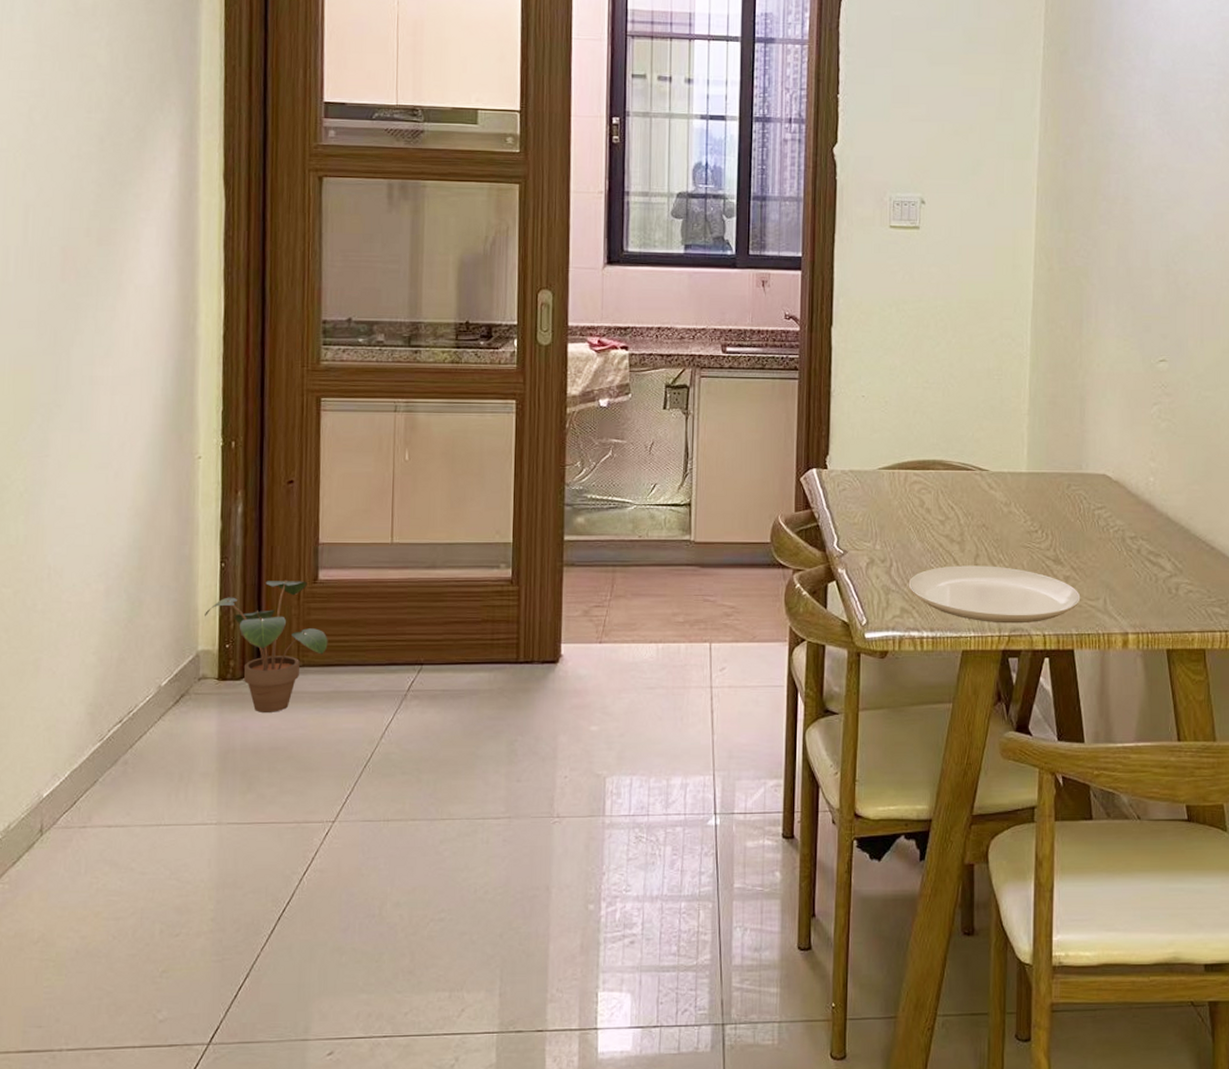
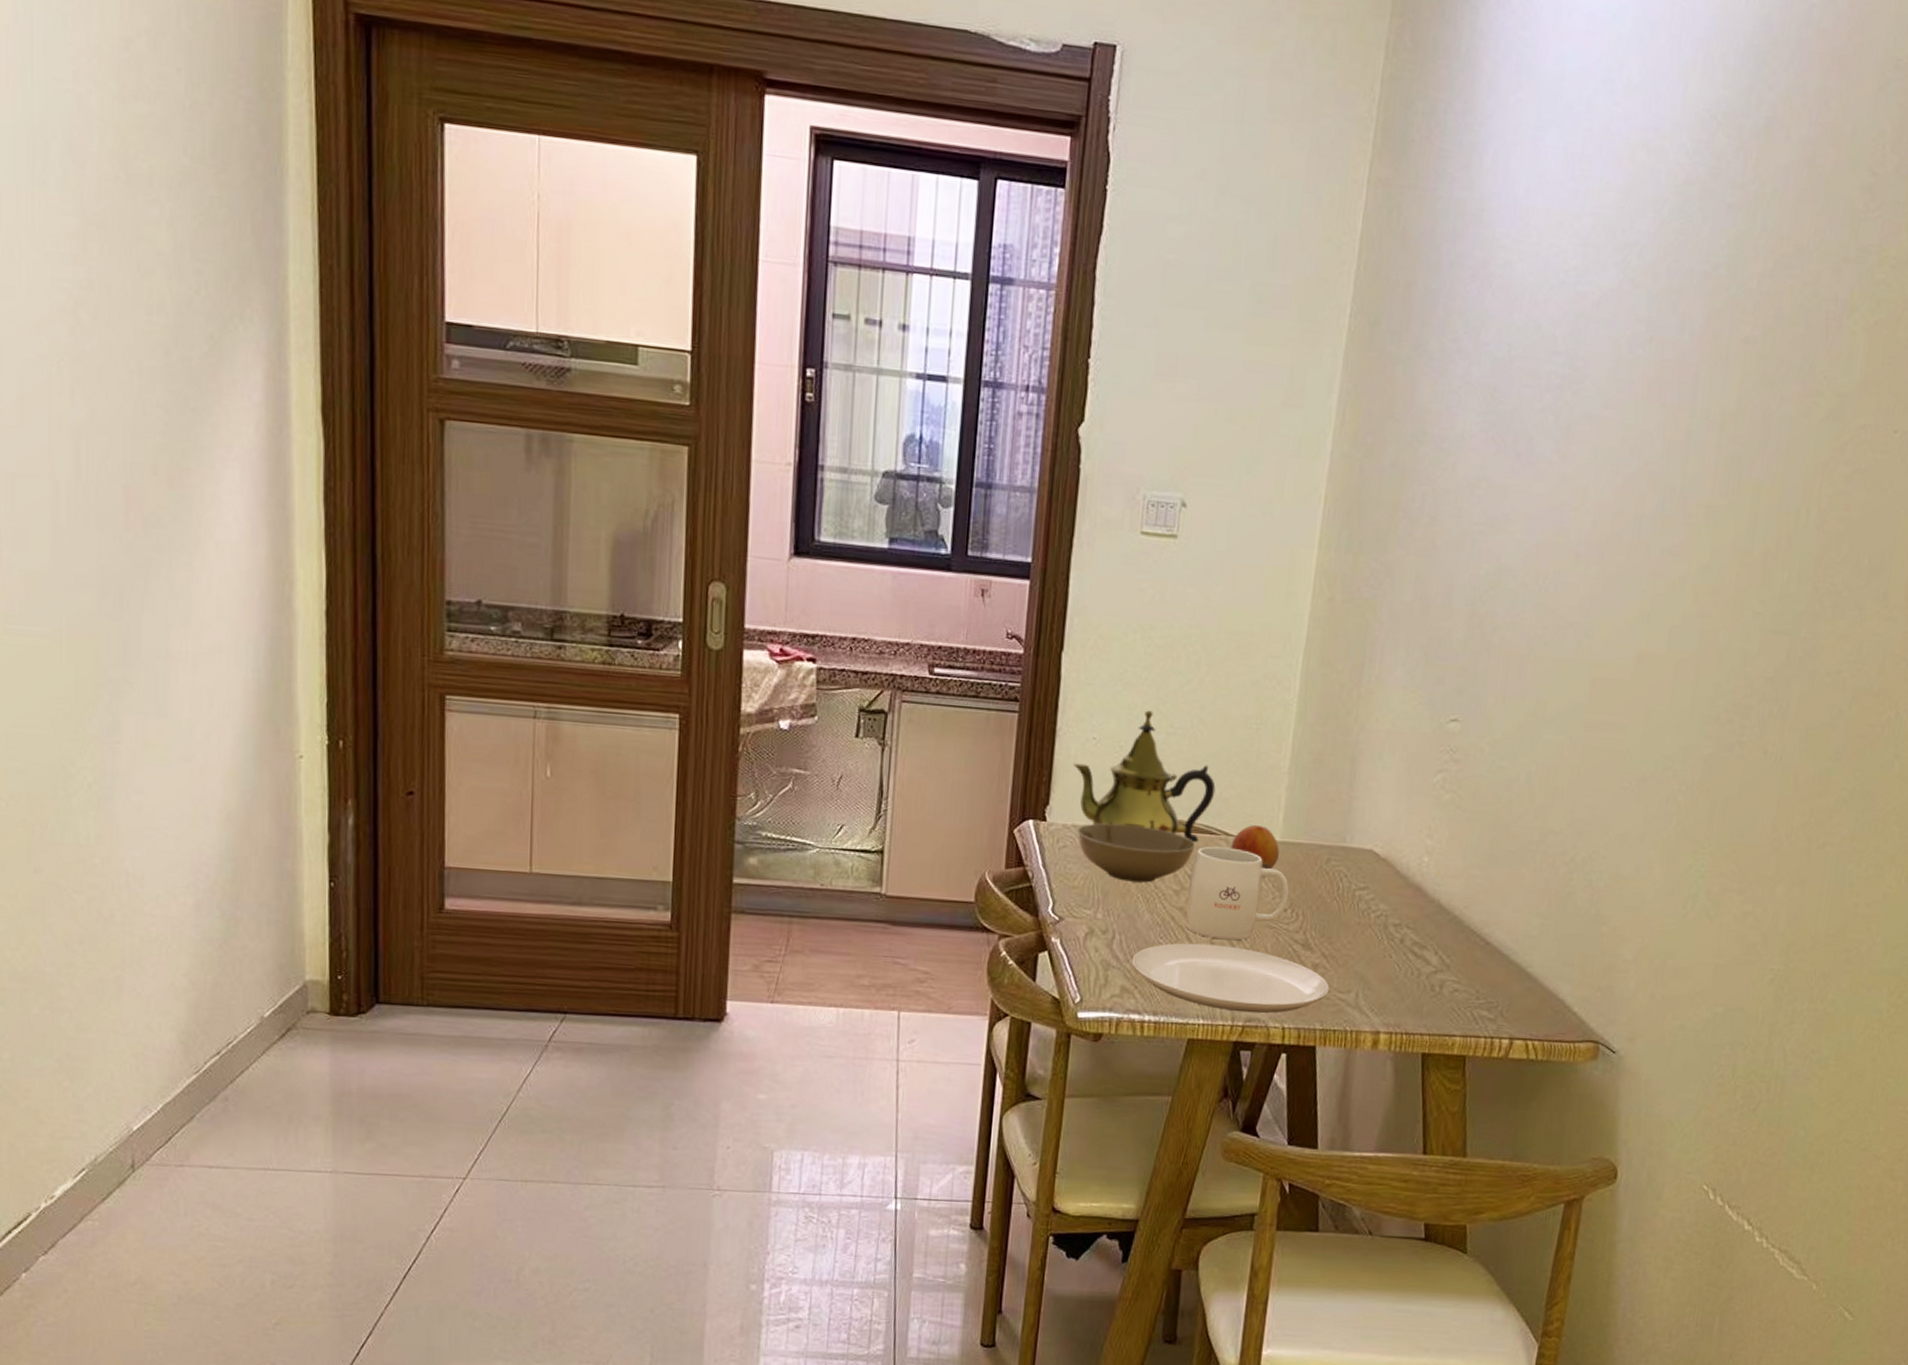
potted plant: present [205,580,328,712] -> none [312,906,457,1055]
teapot: none [847,370,968,479] -> present [1074,710,1216,843]
bowl: none [854,466,956,516] -> present [1077,823,1196,883]
mug: none [951,480,1038,561] -> present [1185,846,1289,941]
fruit: none [985,459,1026,497] -> present [1231,824,1279,870]

